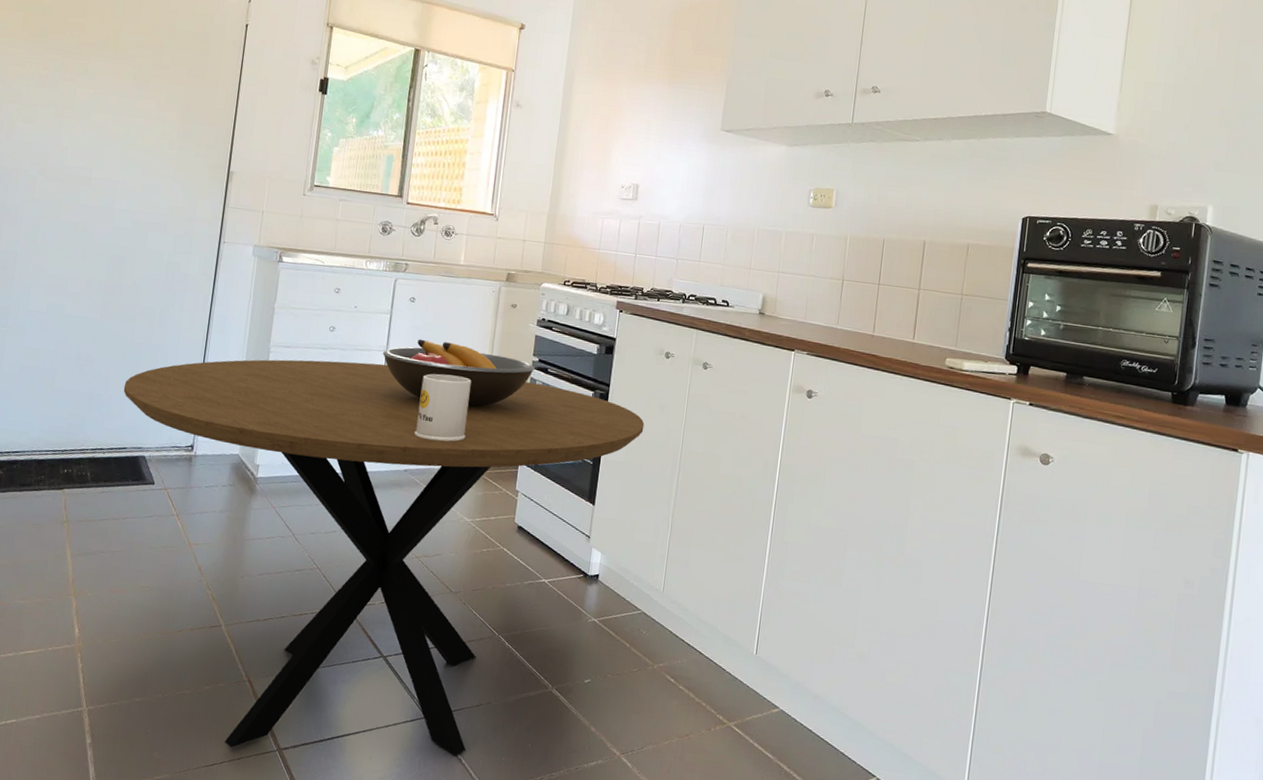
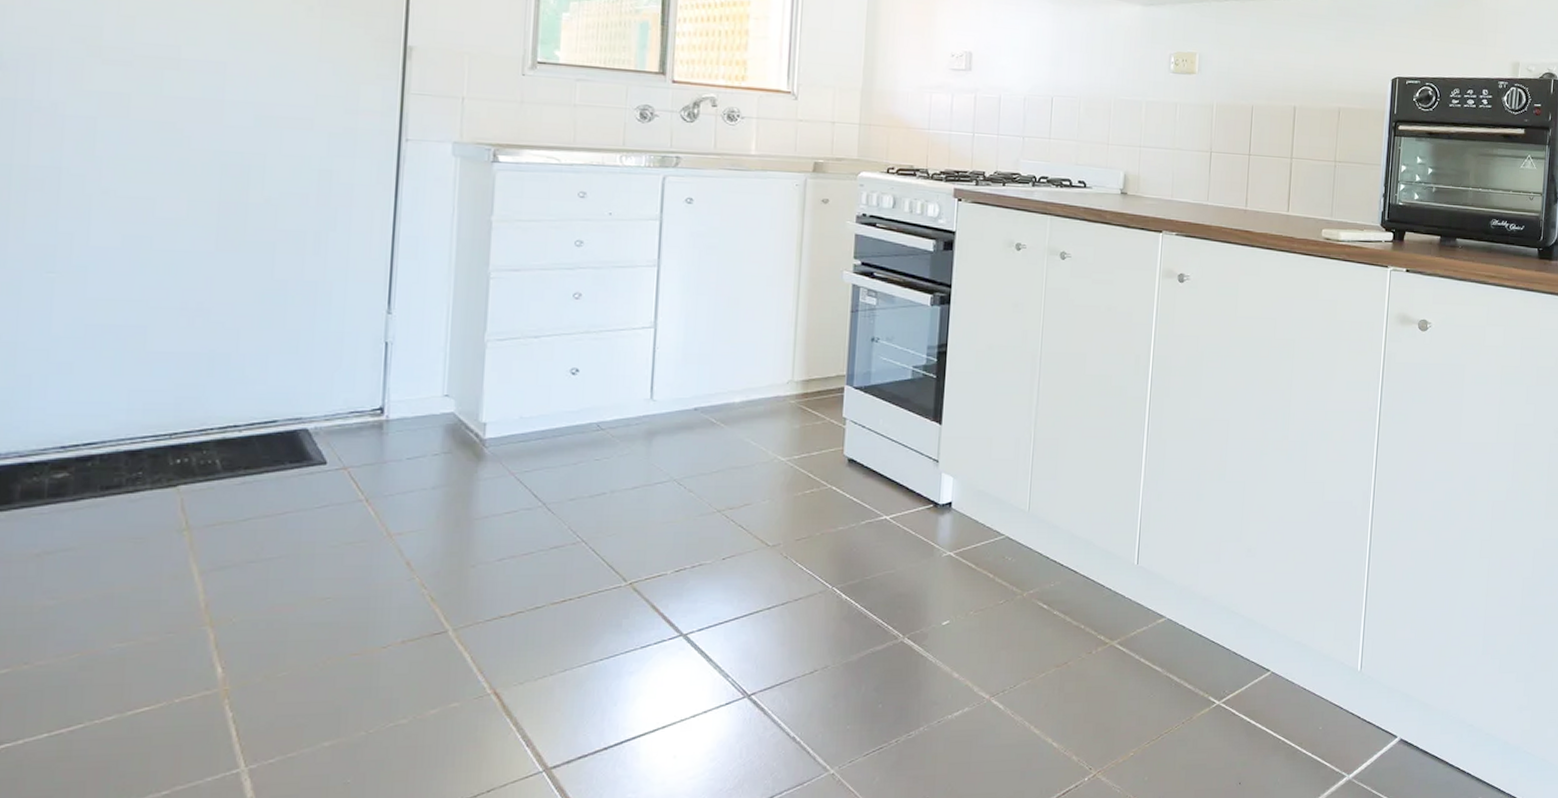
dining table: present [123,359,645,756] -> none [264,282,996,780]
fruit bowl: present [382,339,535,407] -> none [652,248,857,324]
mug: present [414,373,472,442] -> none [704,288,776,370]

